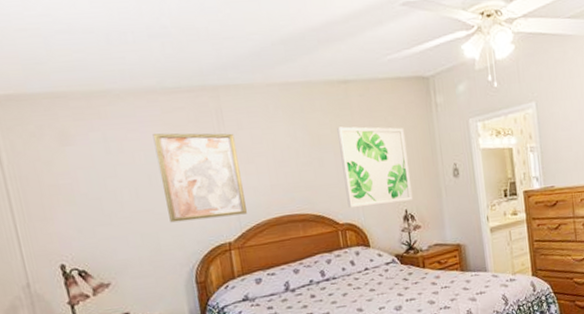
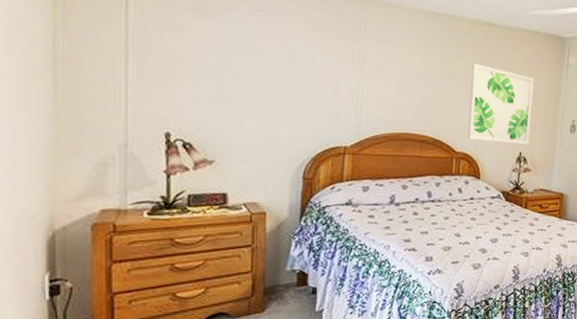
wall art: present [152,133,247,223] -> none [290,28,373,124]

